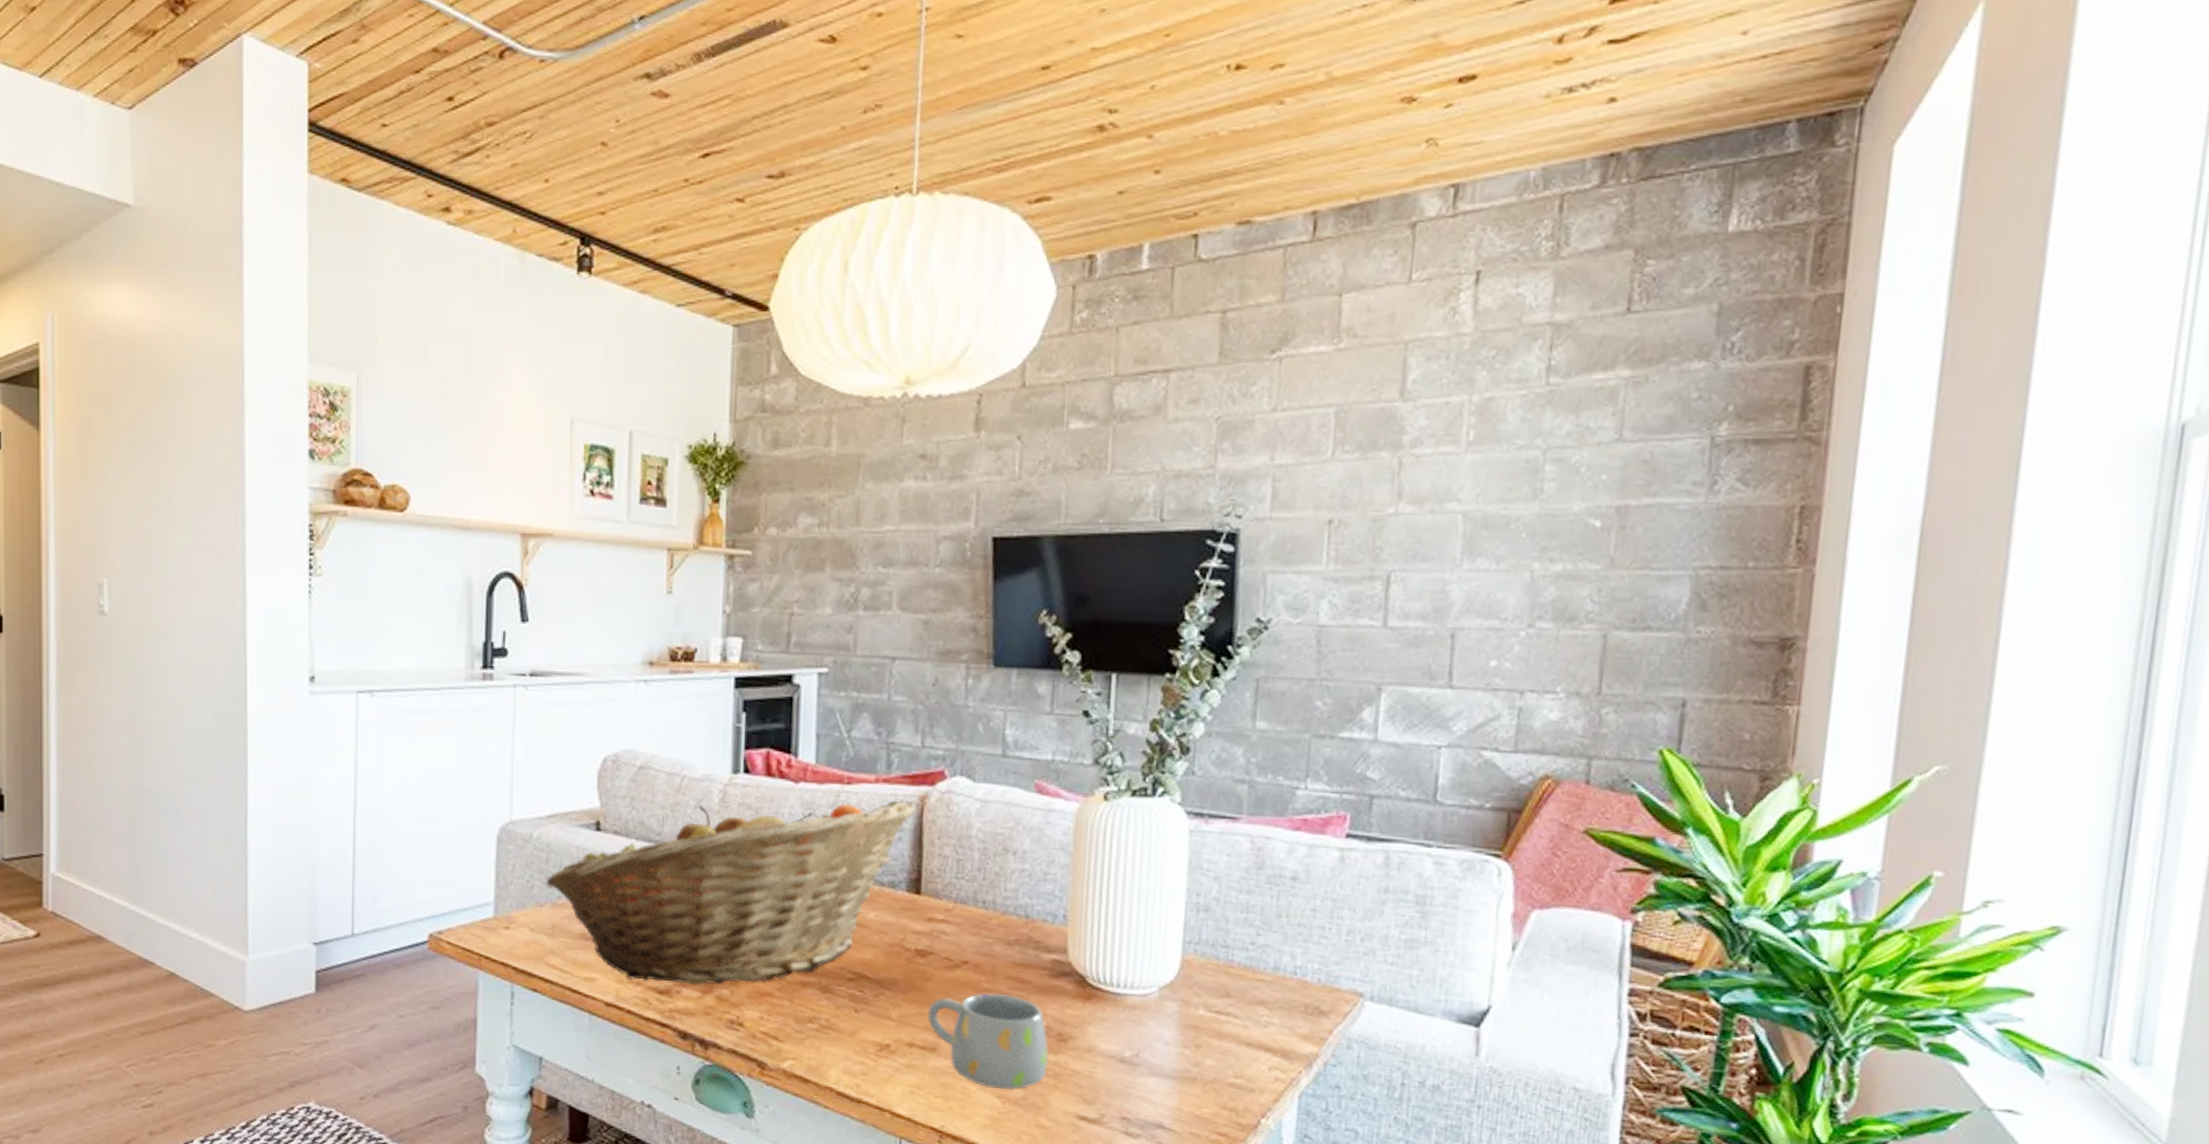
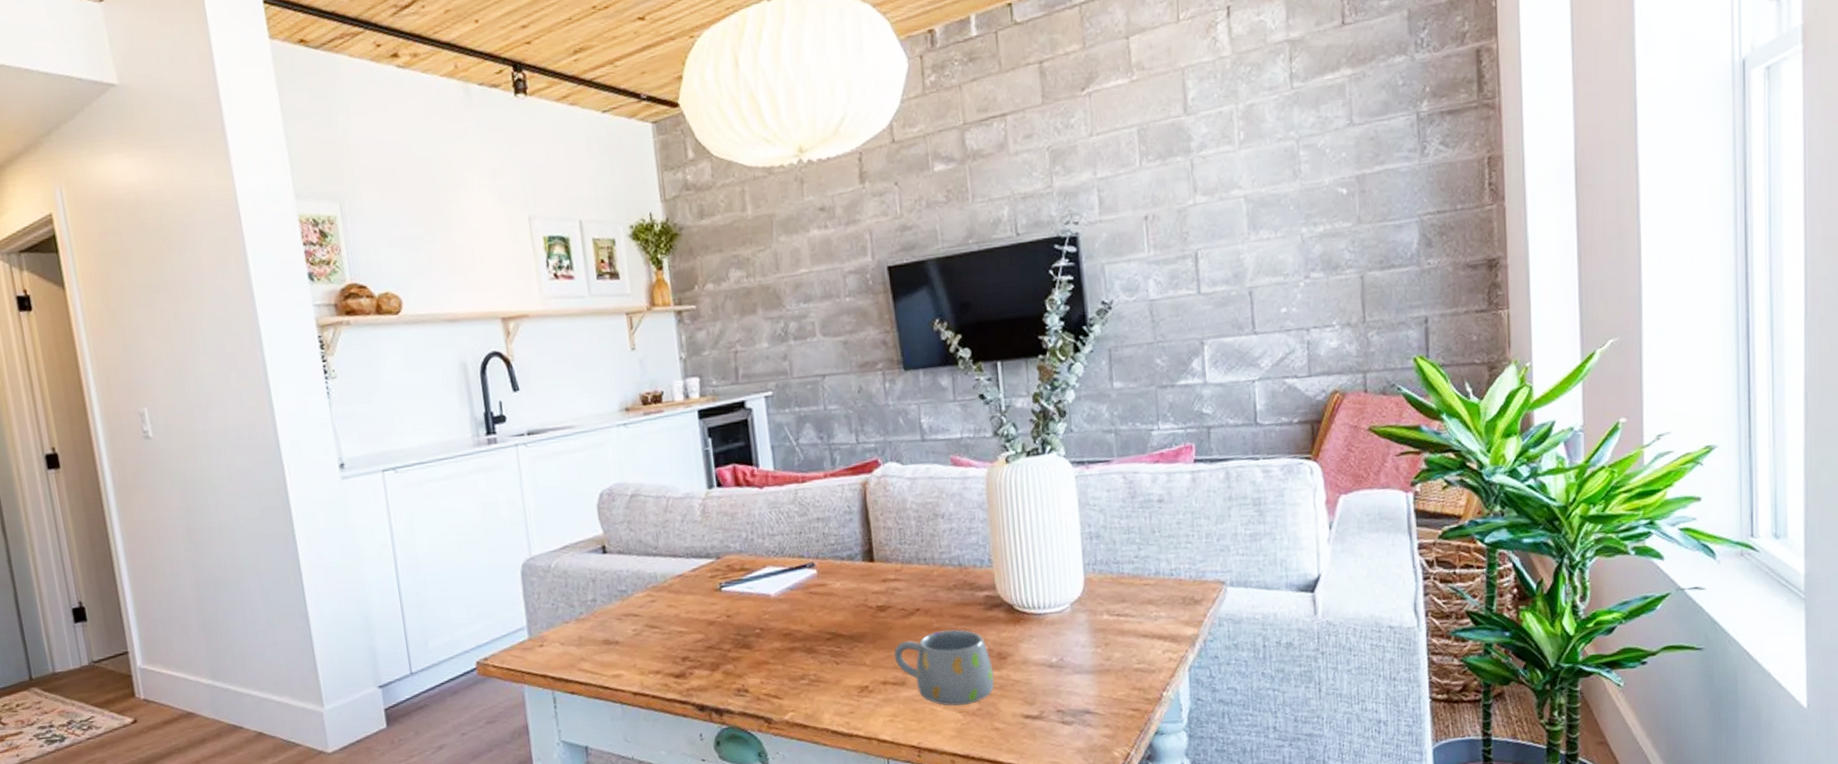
fruit basket: present [546,799,916,986] -> none [567,487,860,671]

